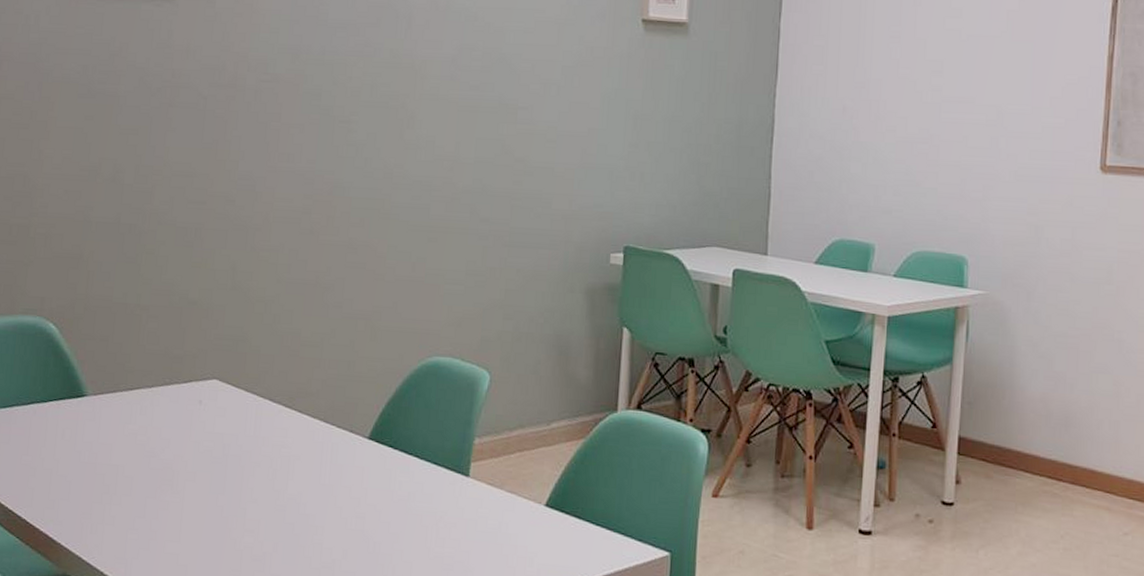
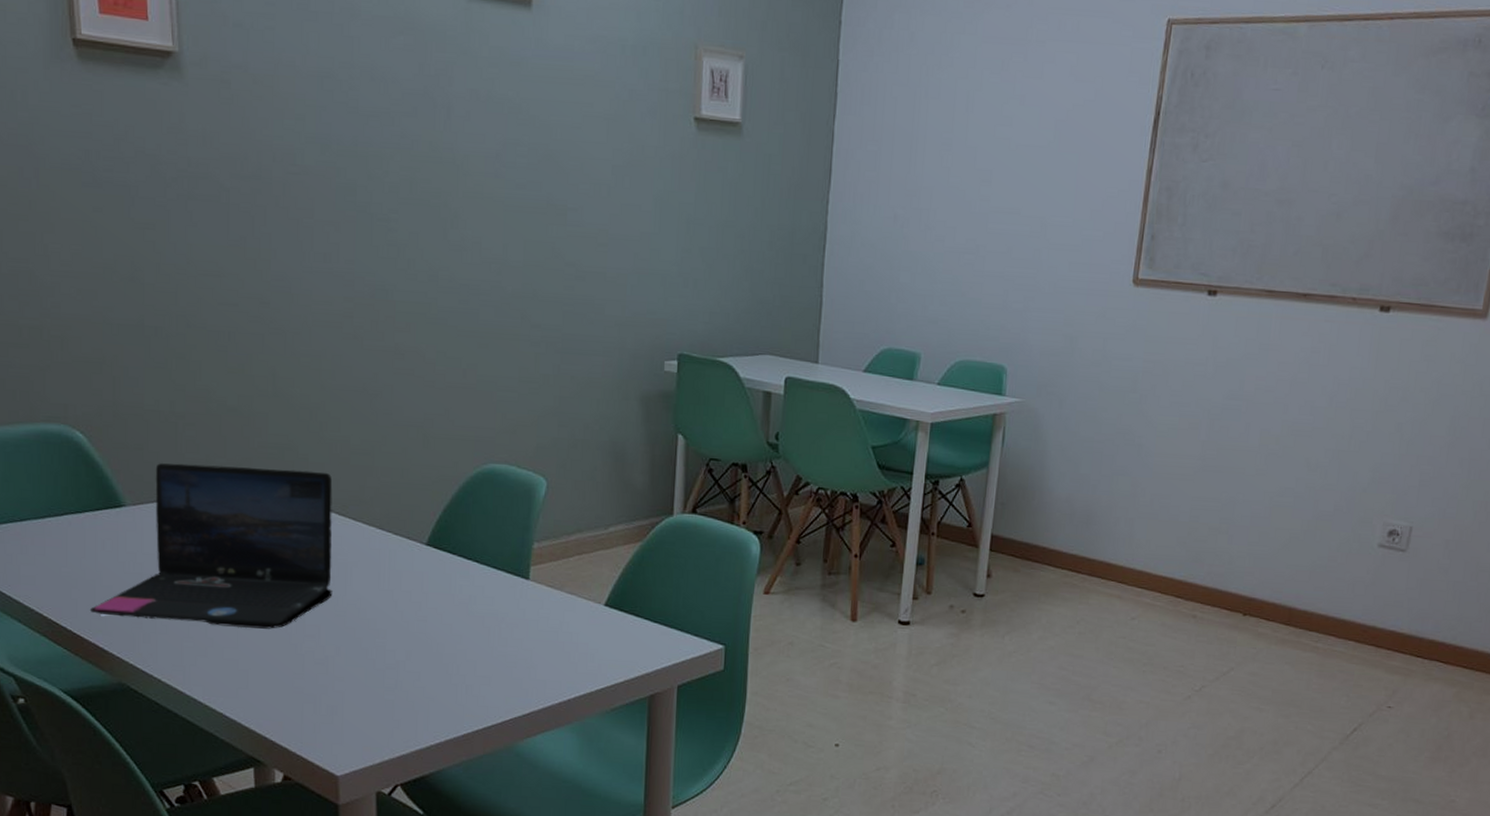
laptop: none [44,353,282,523] -> present [89,462,333,629]

